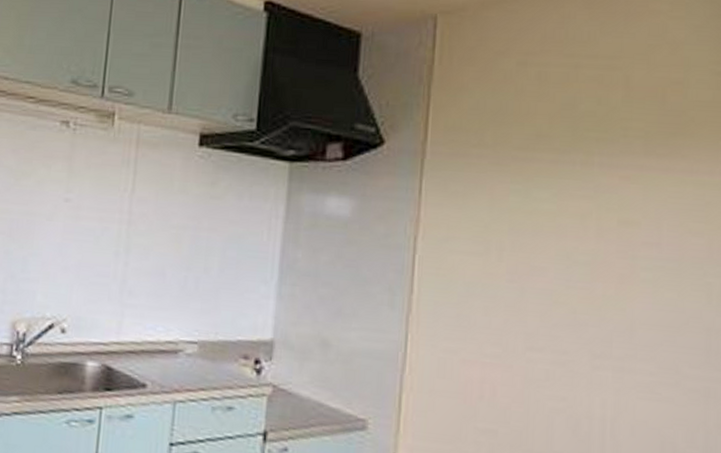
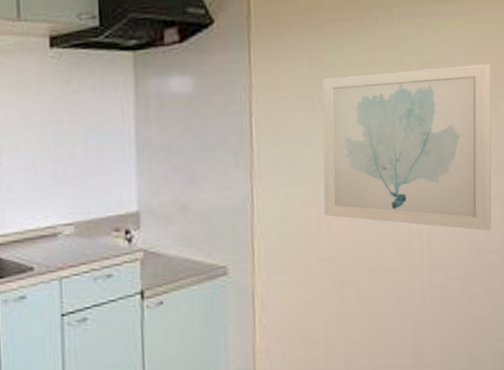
wall art: none [489,223,706,430] -> present [322,64,492,231]

